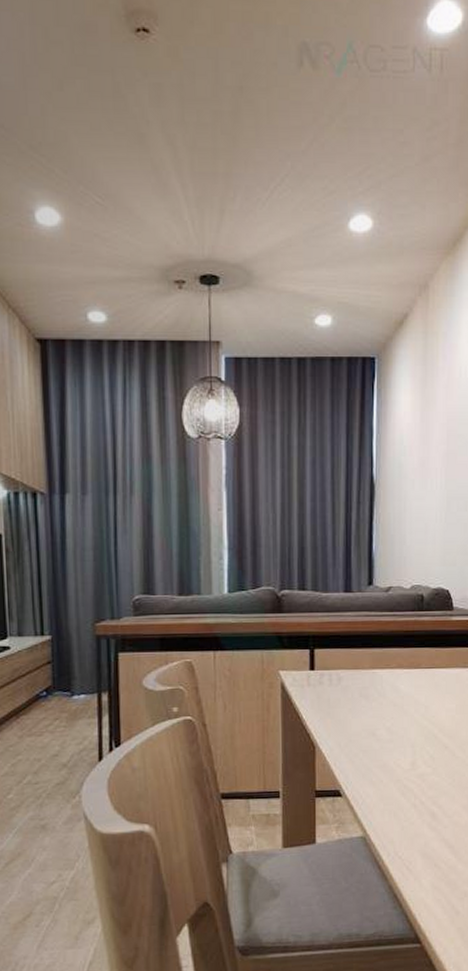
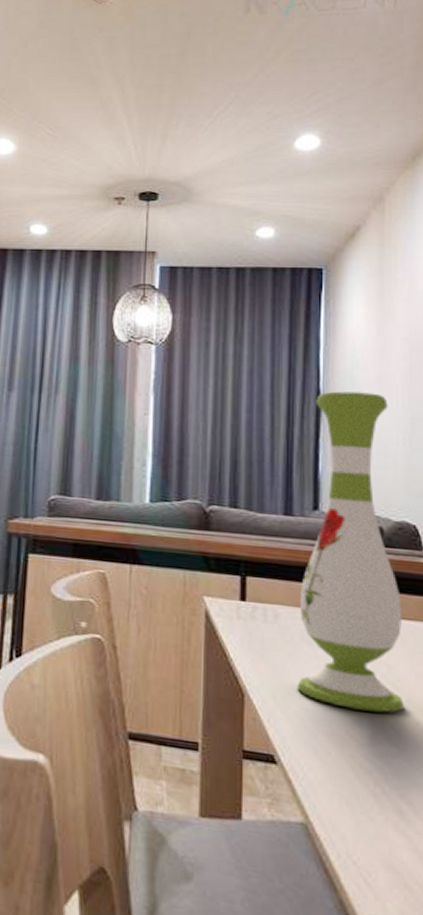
vase: none [357,476,437,745] -> present [297,391,405,713]

